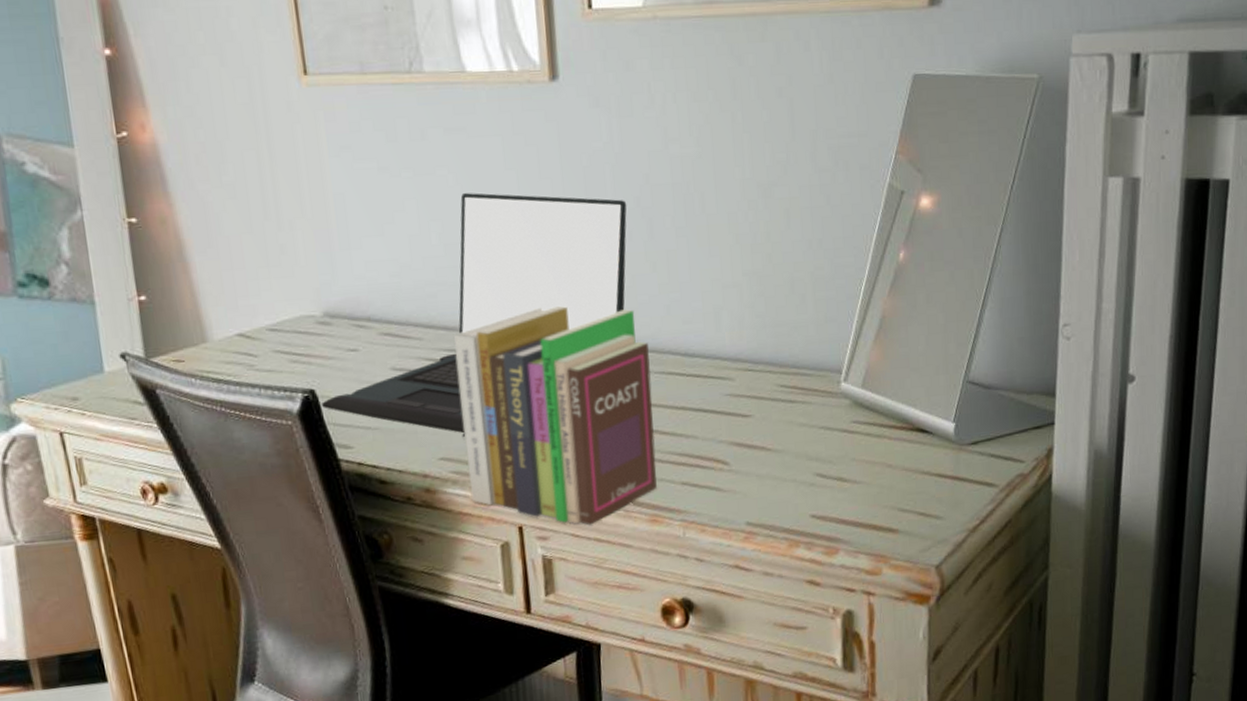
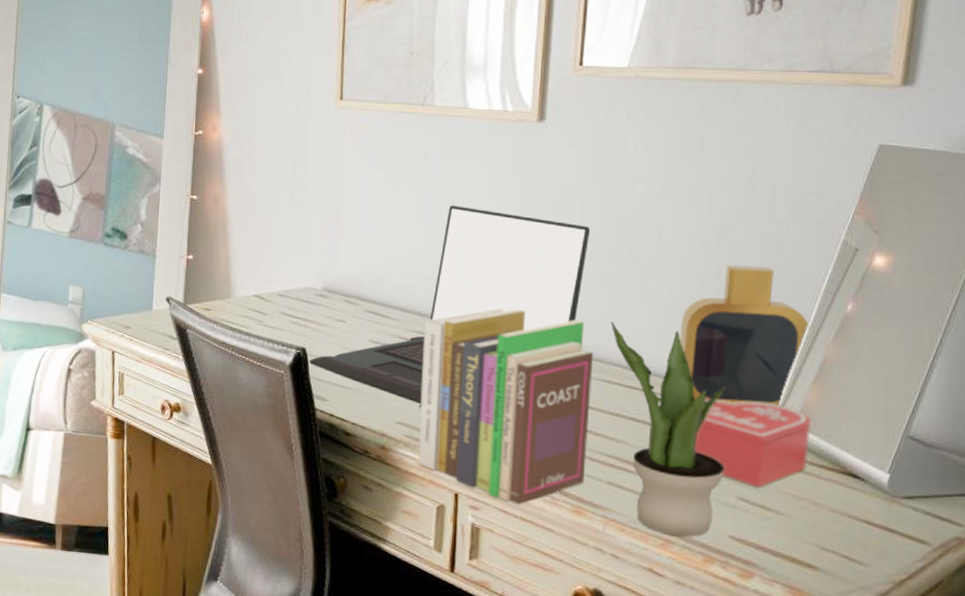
potted plant: none [662,305,799,527] -> present [611,321,725,537]
perfume bottle: none [736,222,866,378] -> present [679,265,810,409]
jewelry box: none [766,369,878,461] -> present [695,399,812,488]

